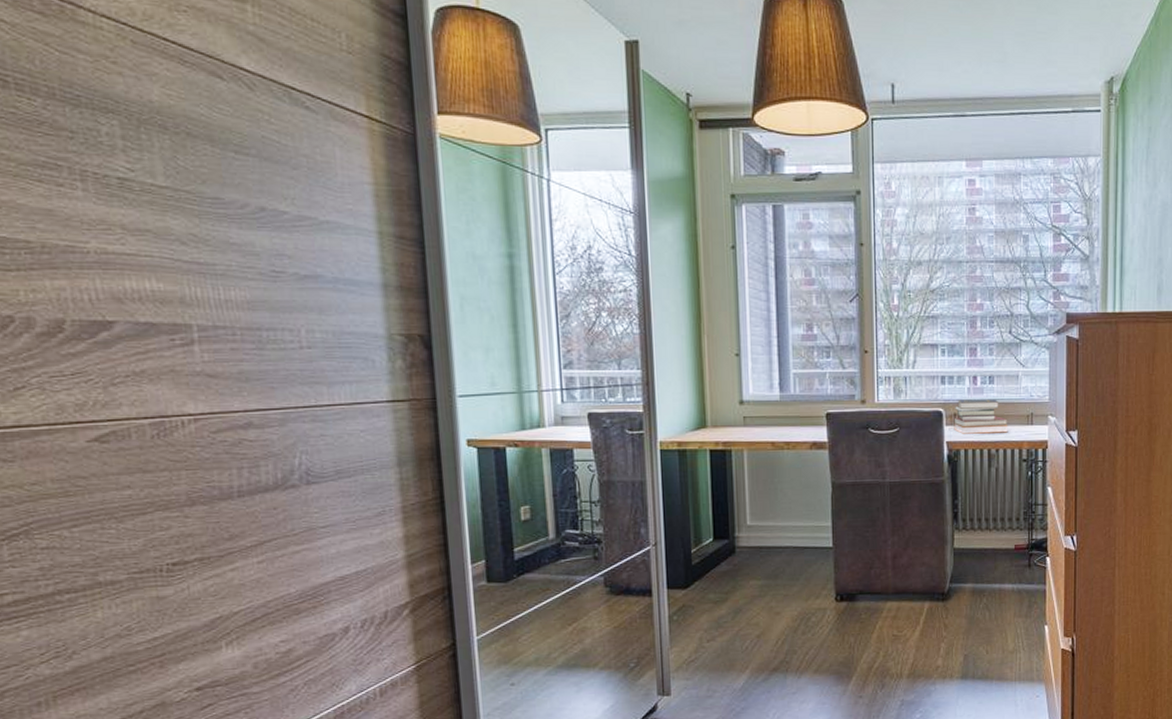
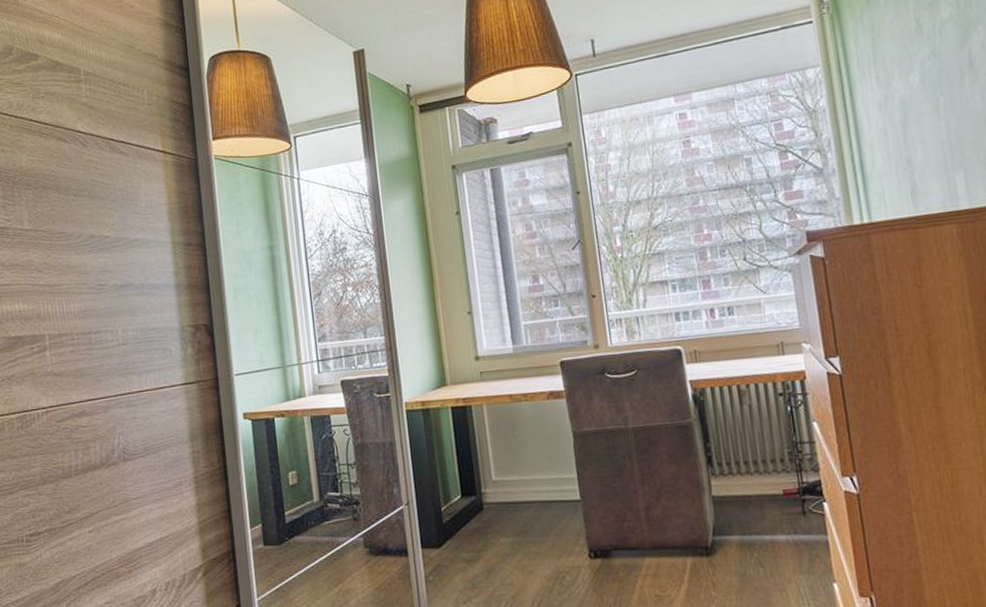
books: present [954,399,1008,434] -> none [694,331,758,372]

